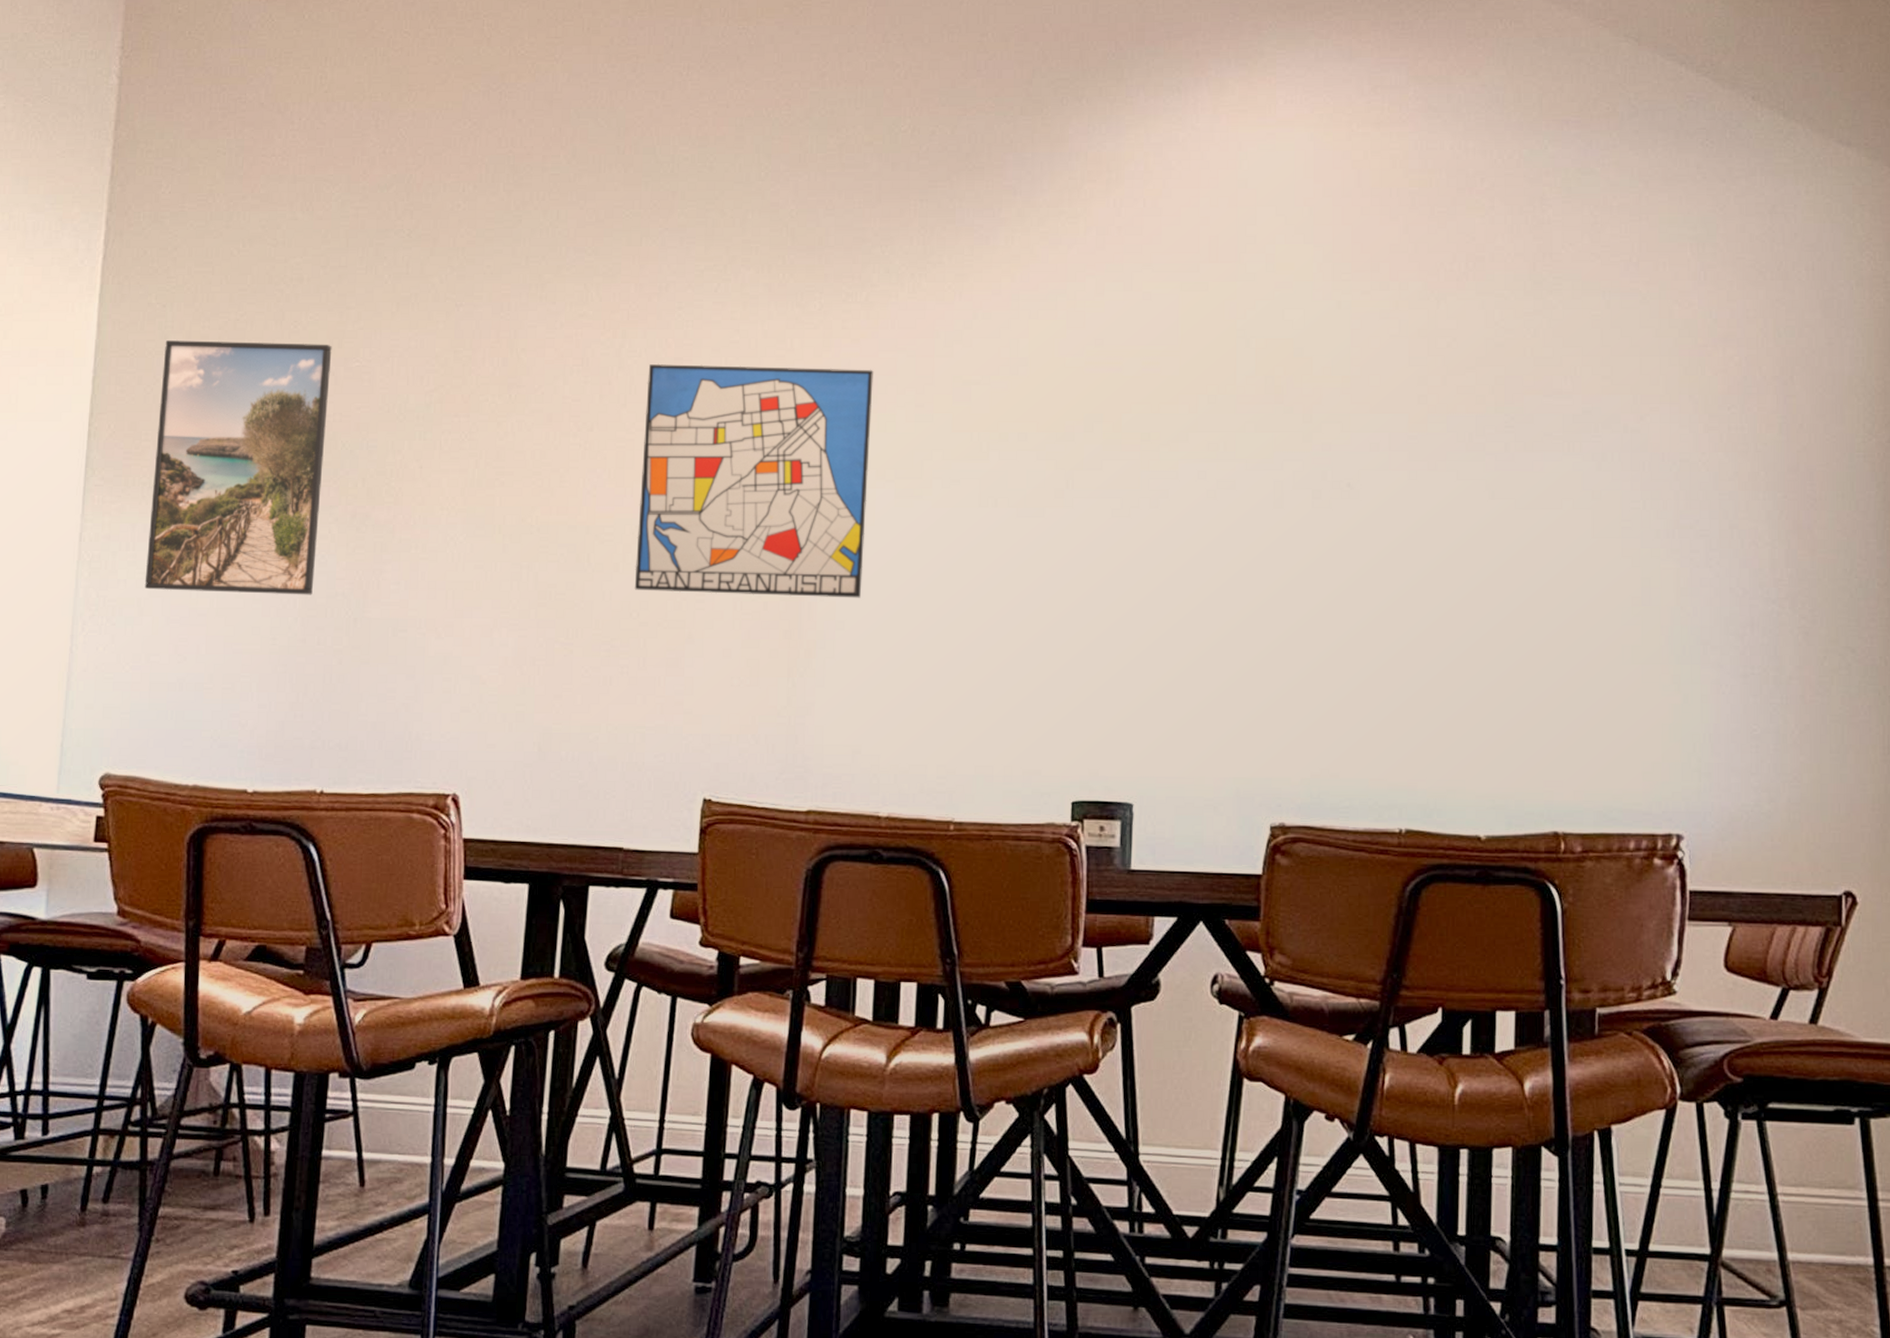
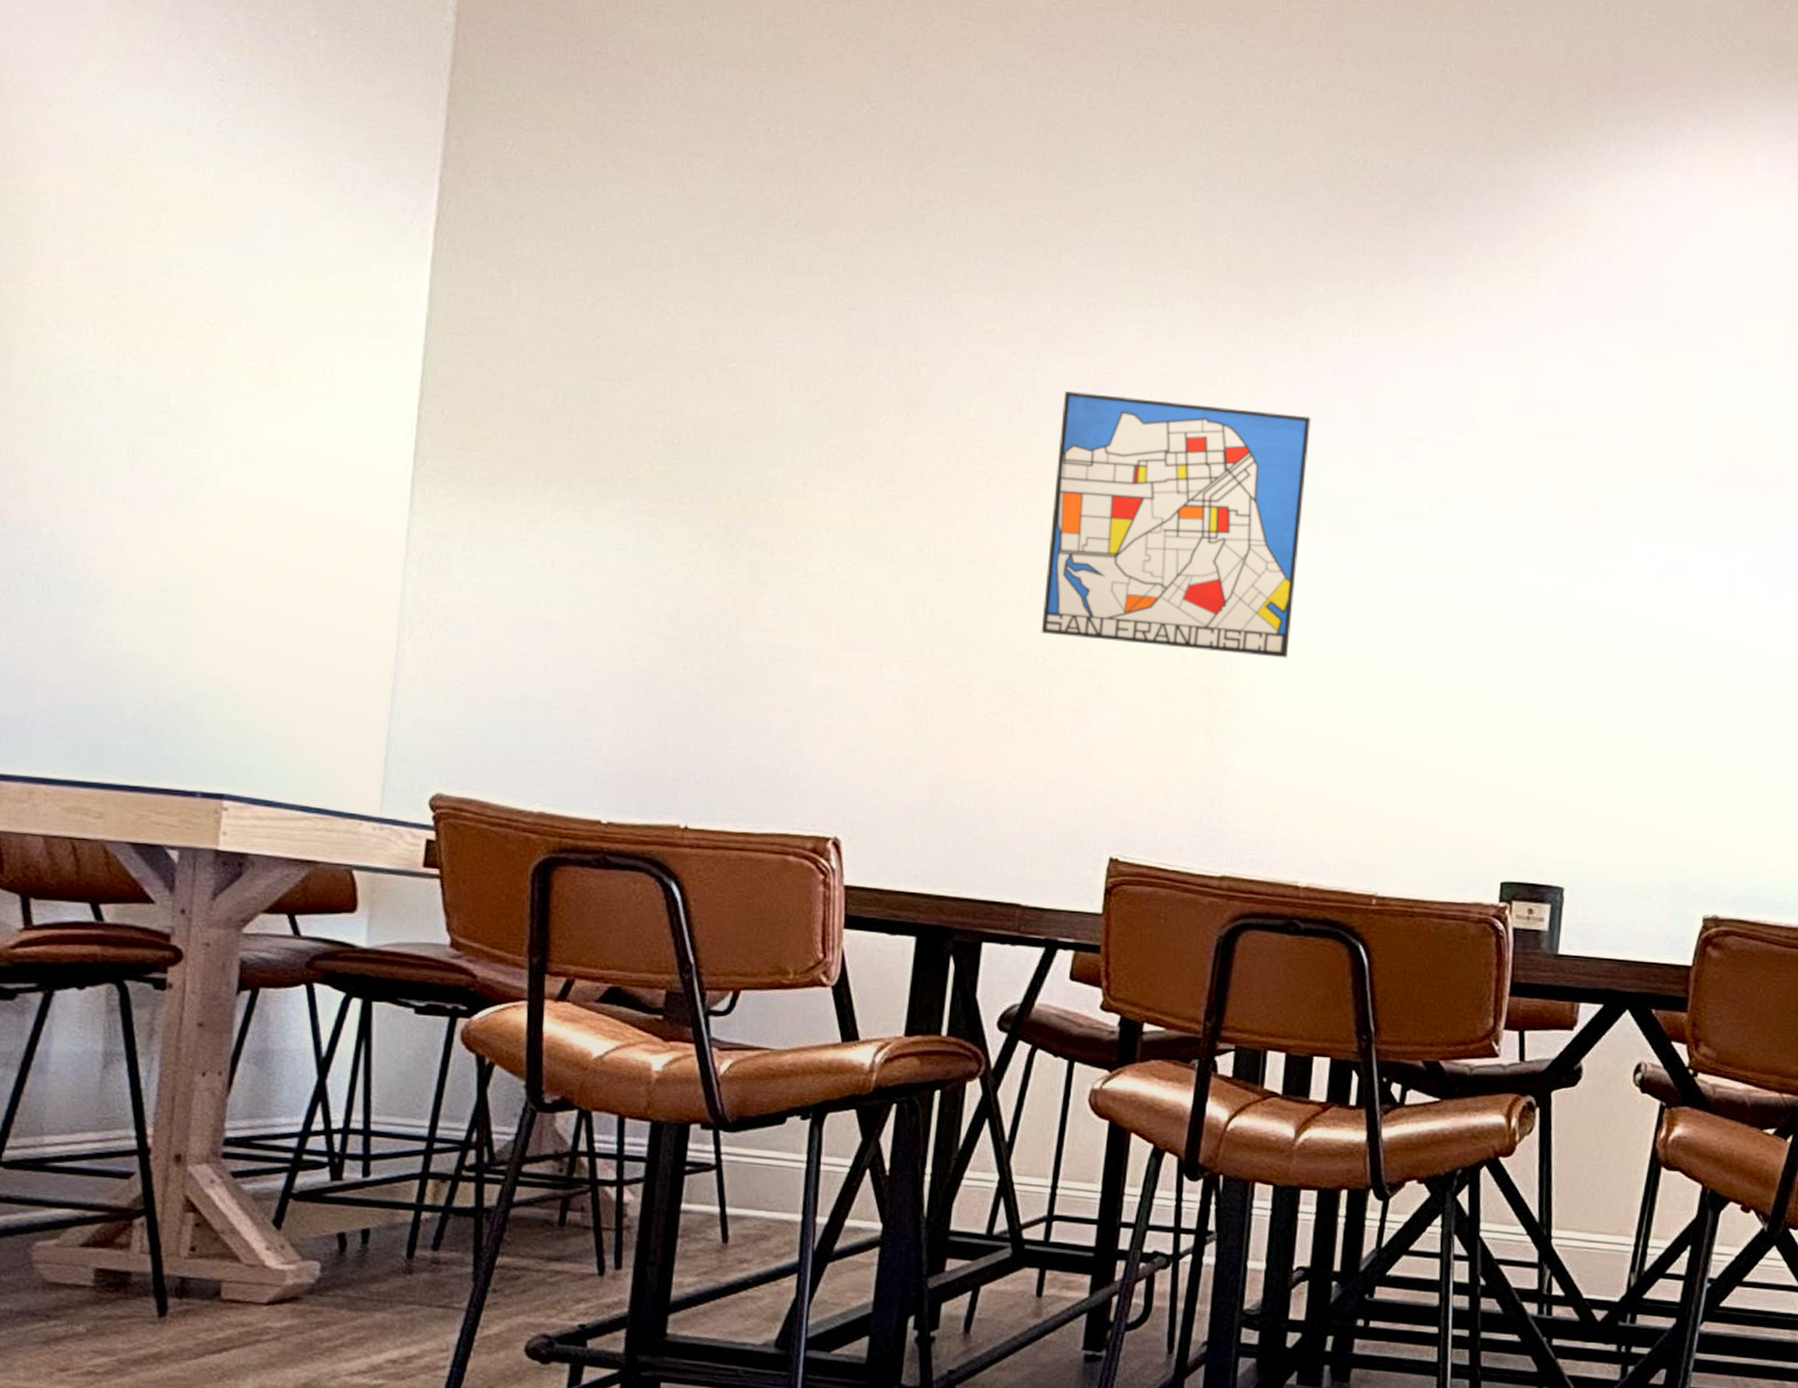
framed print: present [144,340,332,595] -> none [483,320,705,615]

